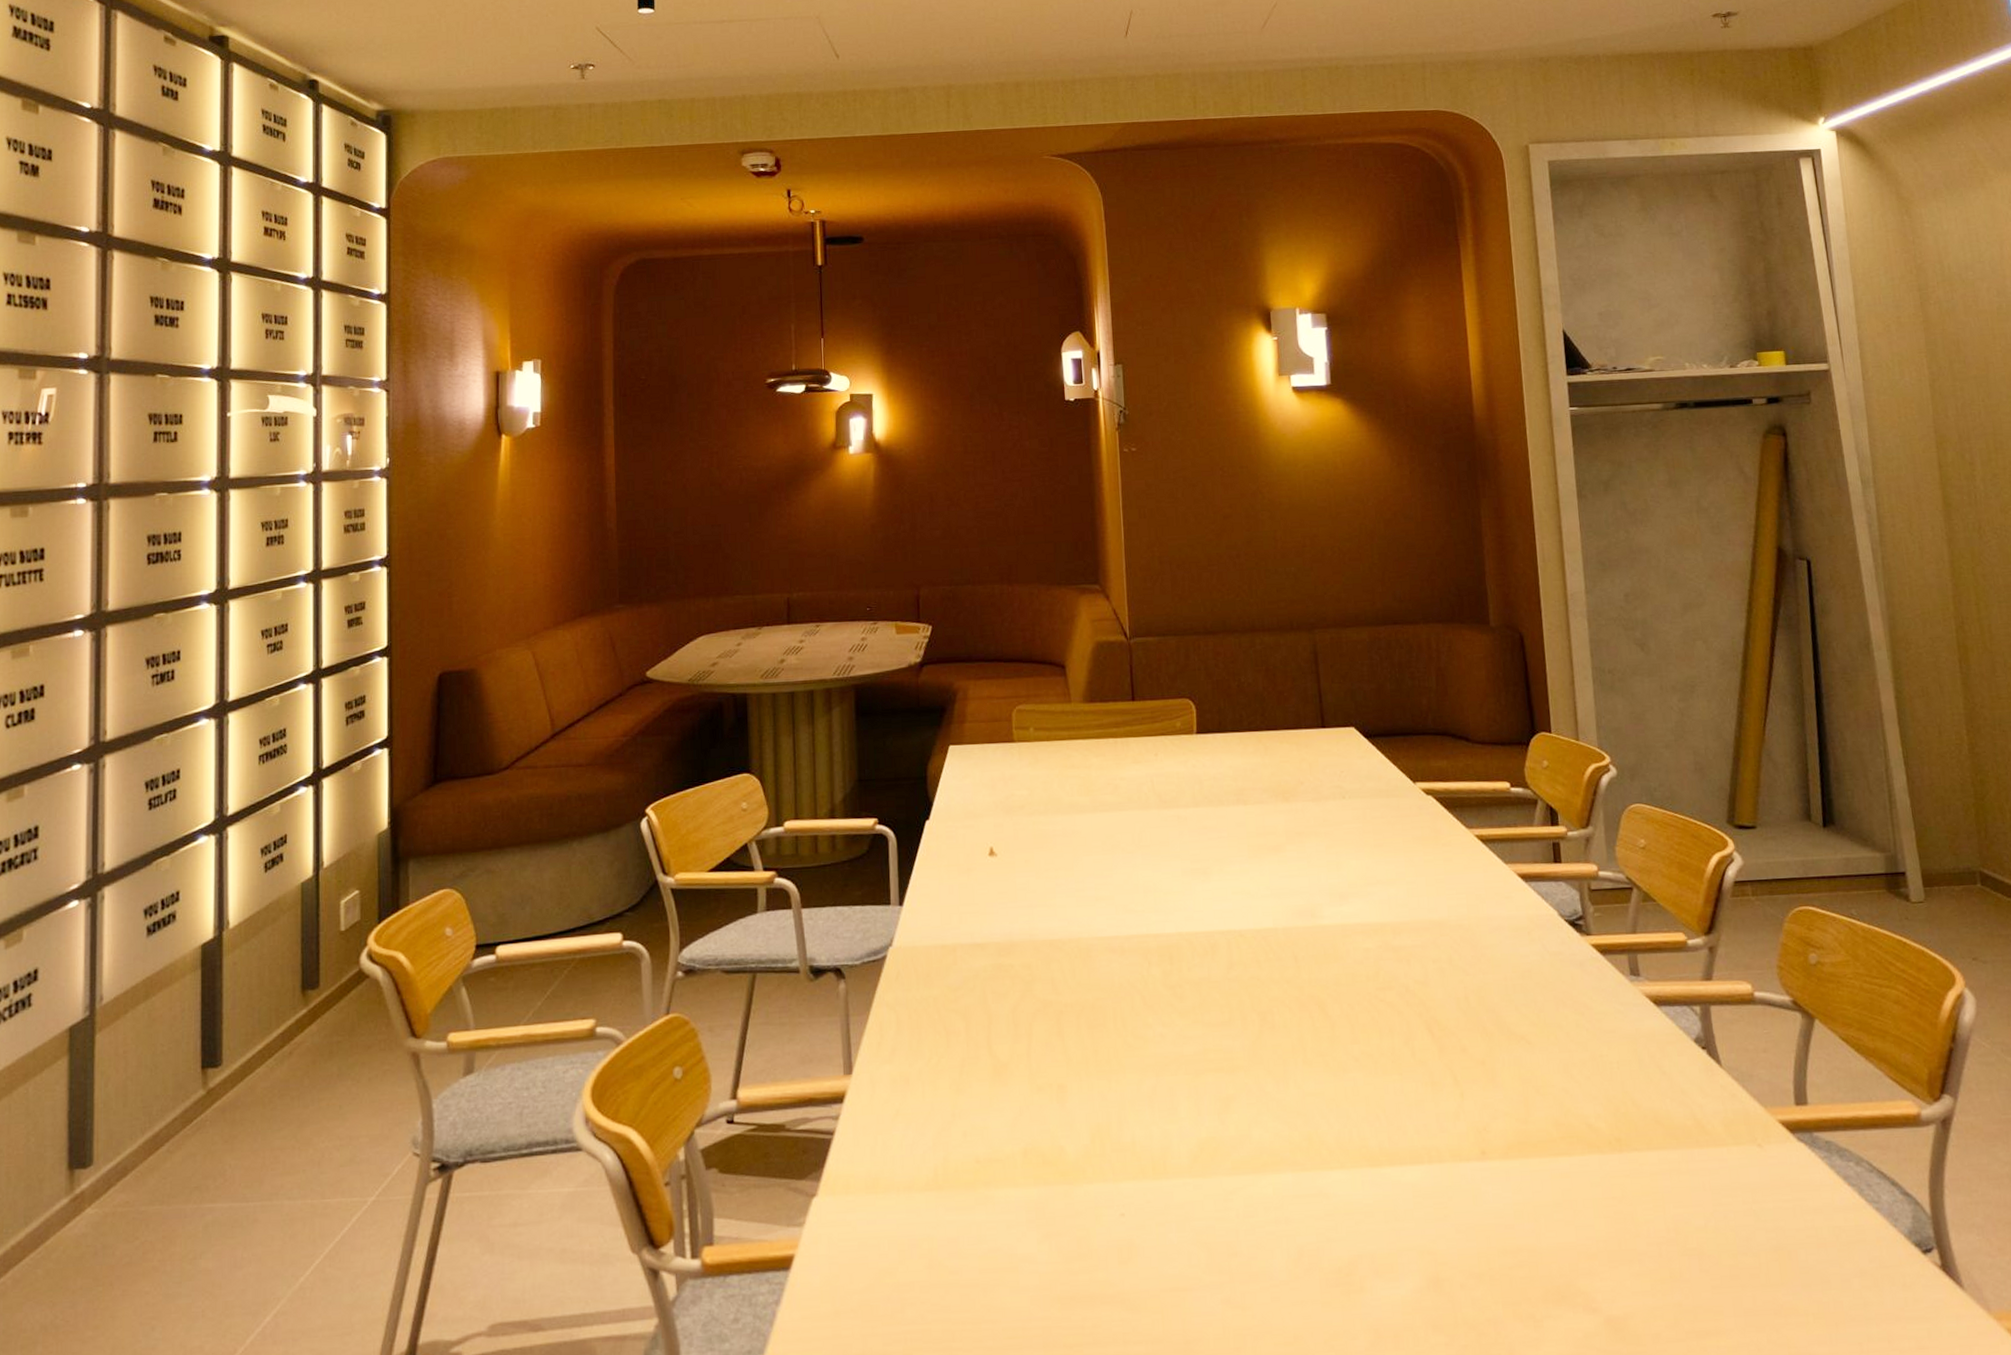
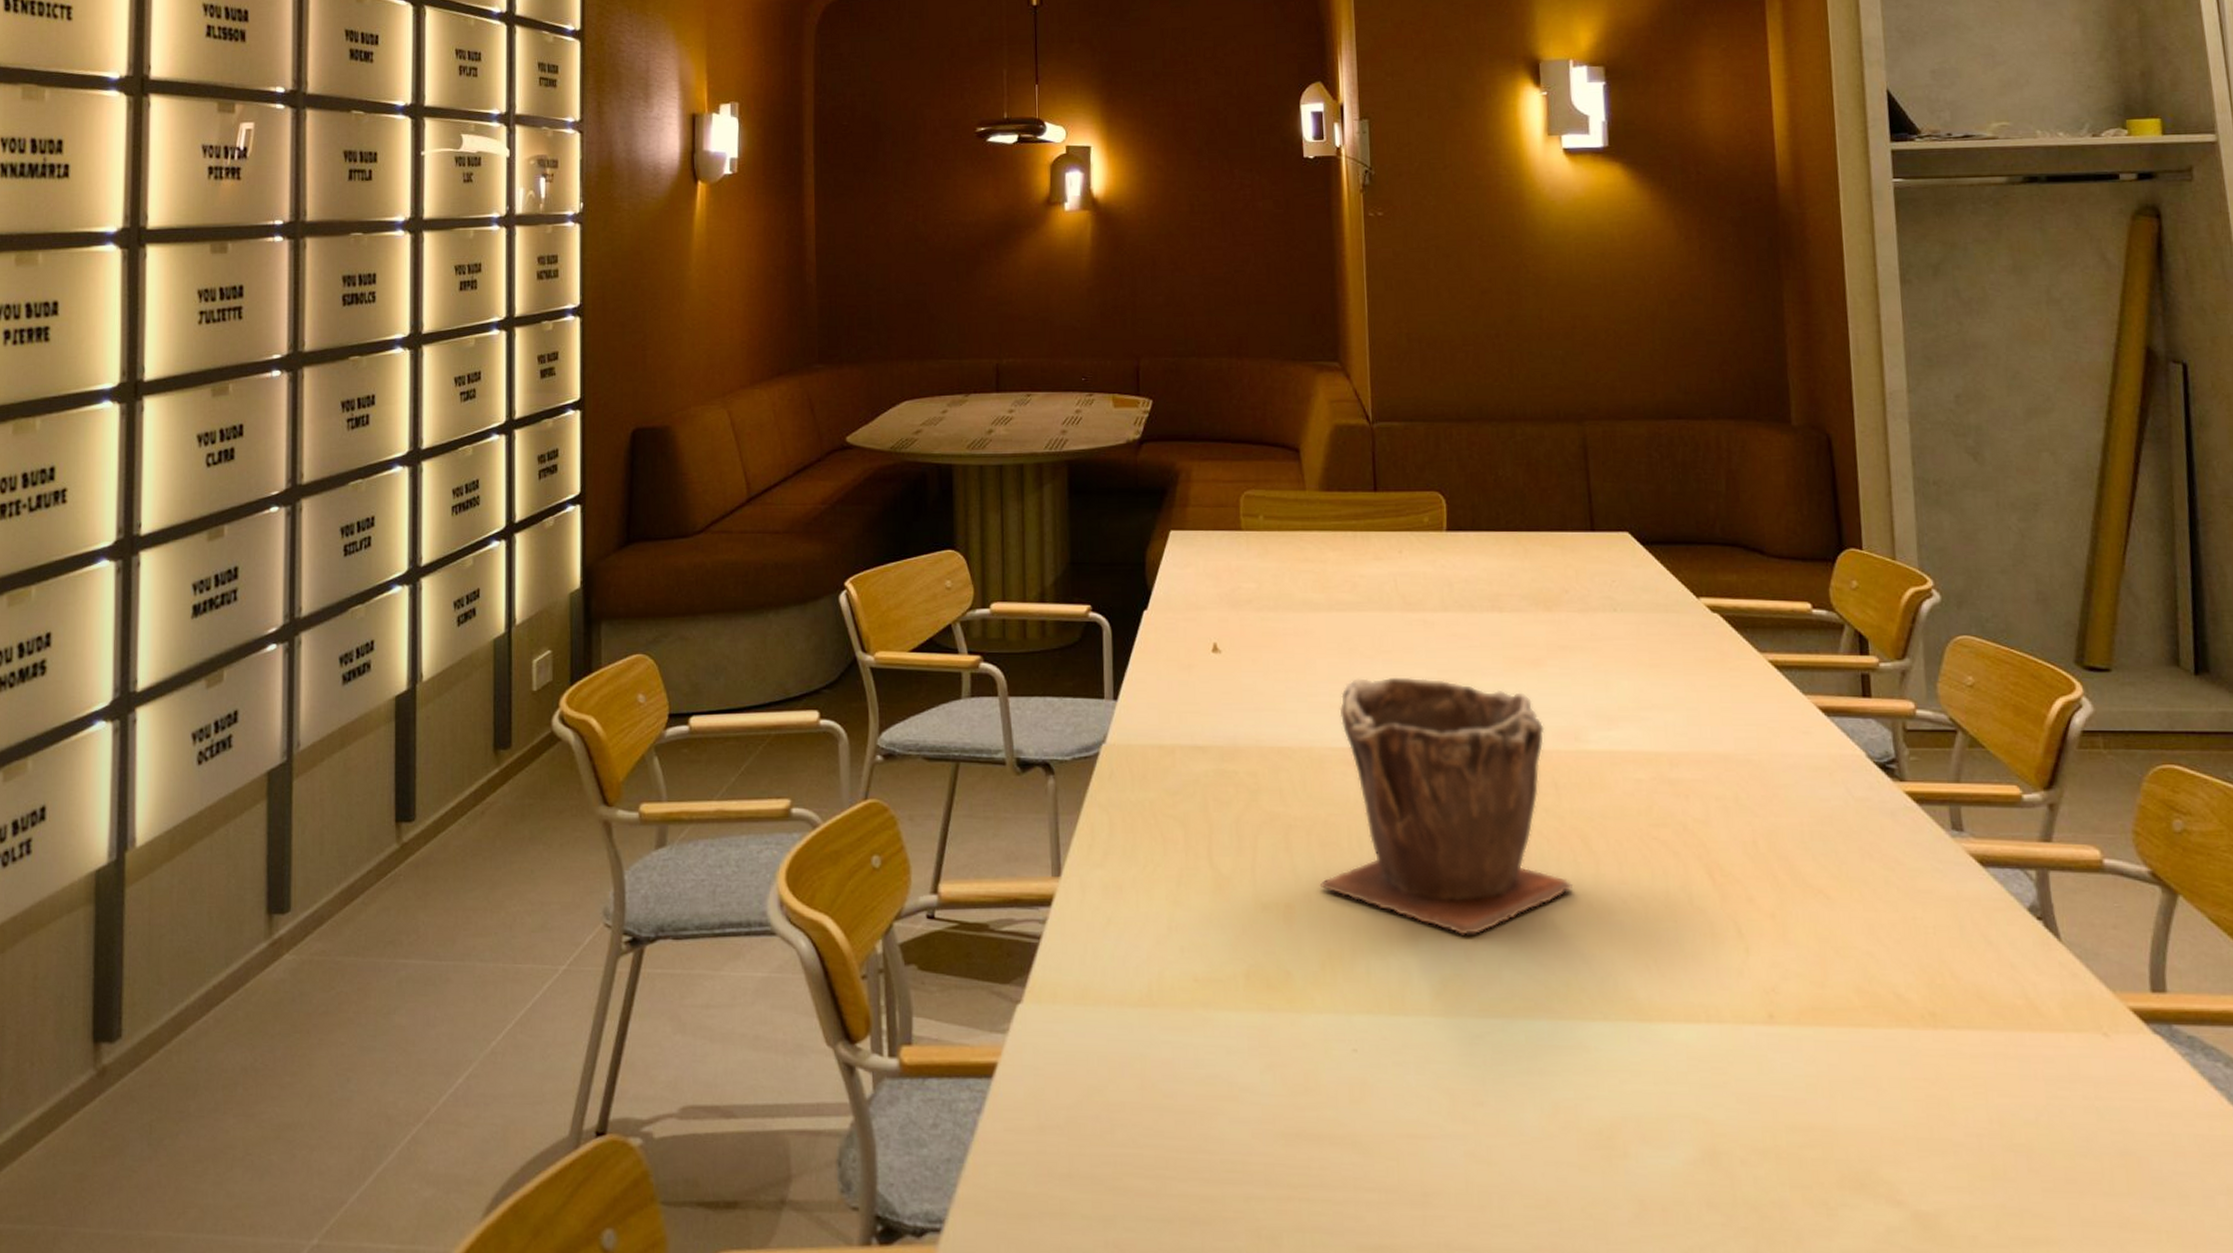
plant pot: none [1088,868,1312,1101] -> present [1319,677,1573,935]

